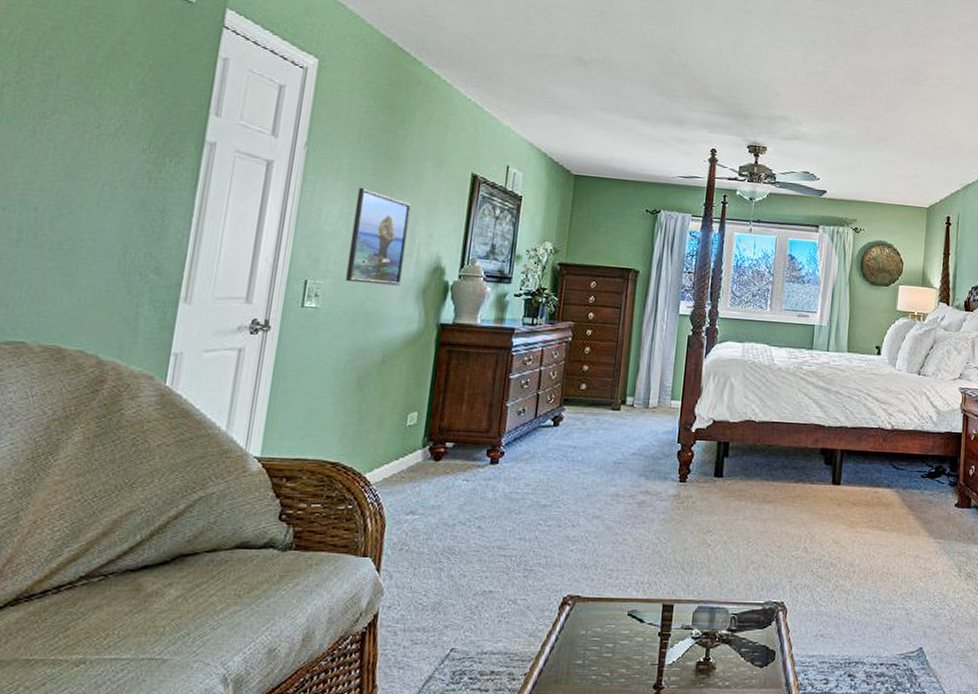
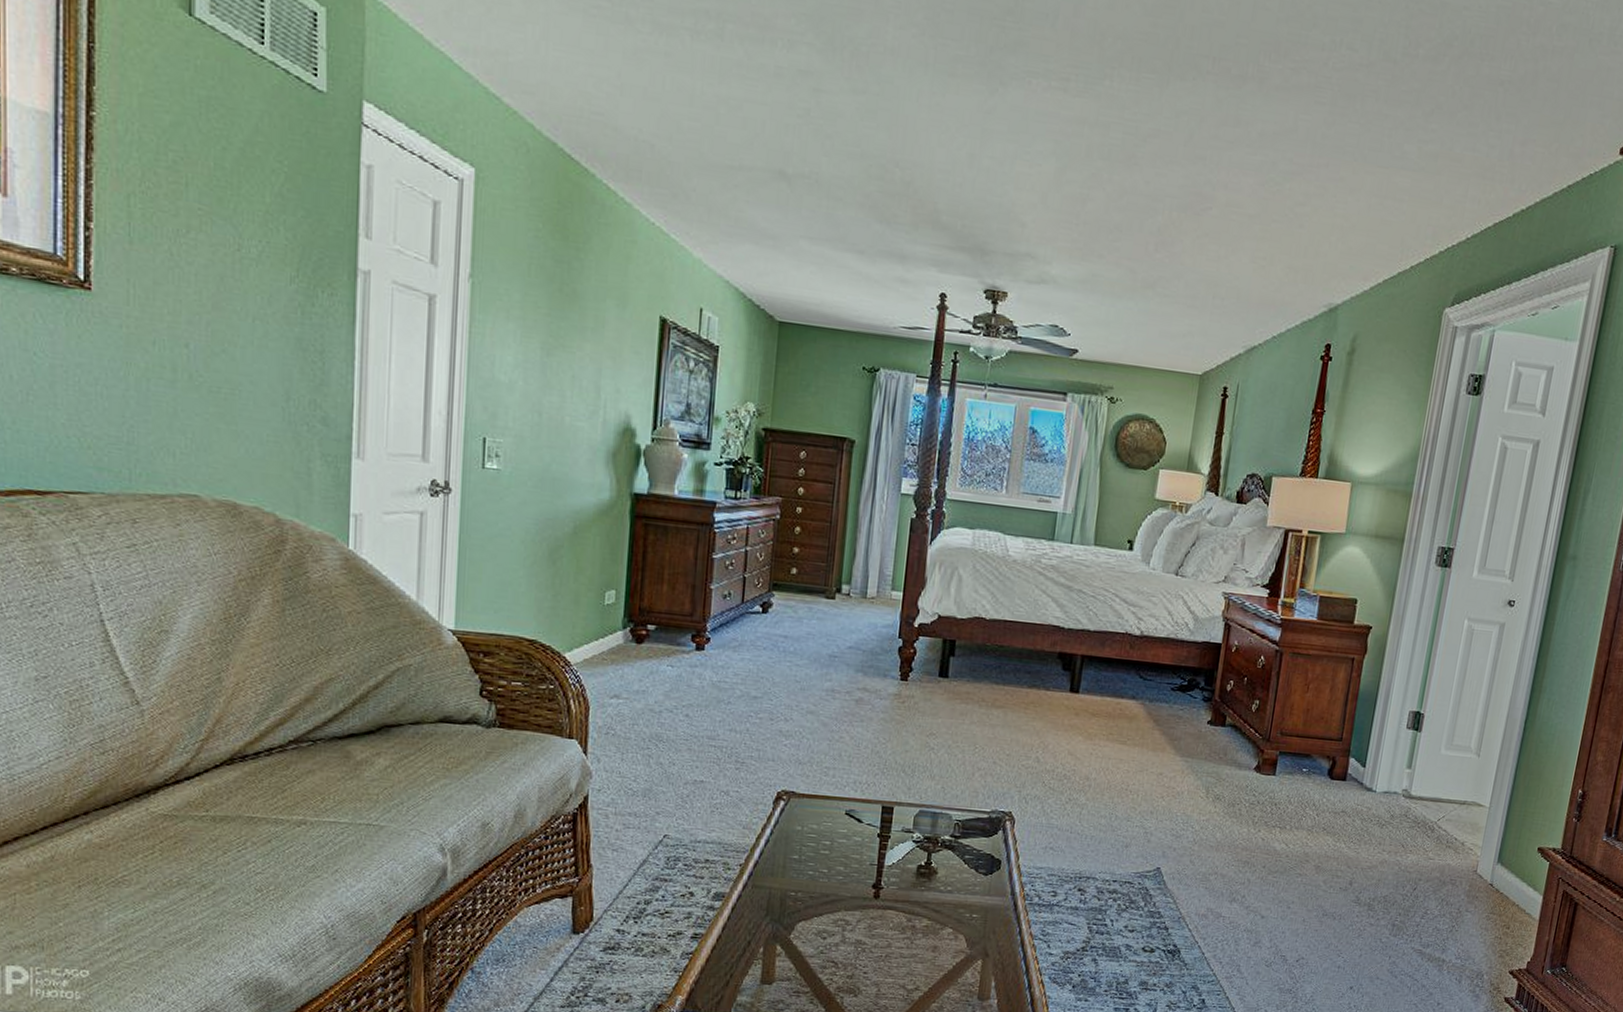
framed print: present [345,187,411,286] -> none [527,329,593,448]

